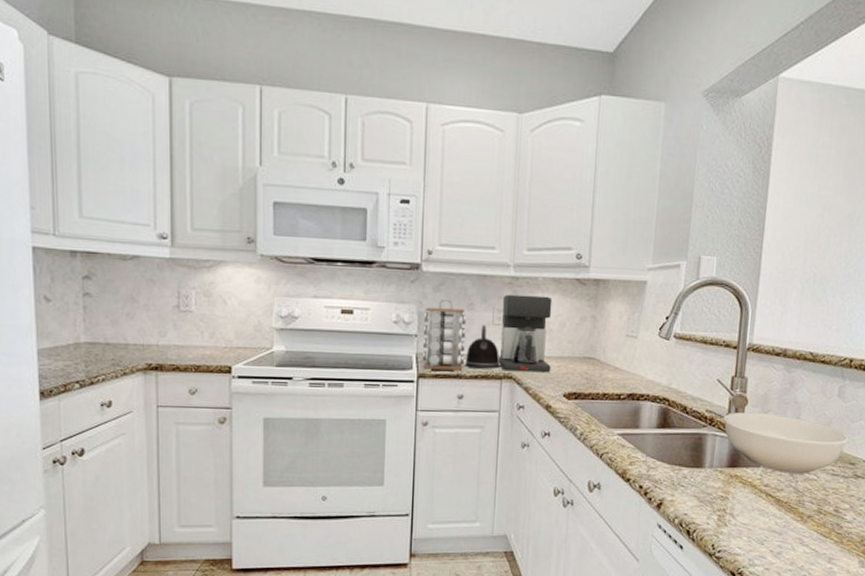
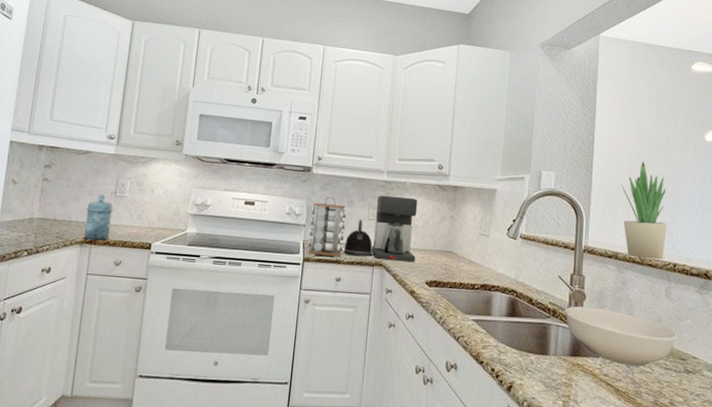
canister: none [144,309,179,366] -> present [83,194,113,240]
potted plant: none [795,238,847,355] -> present [621,161,667,260]

